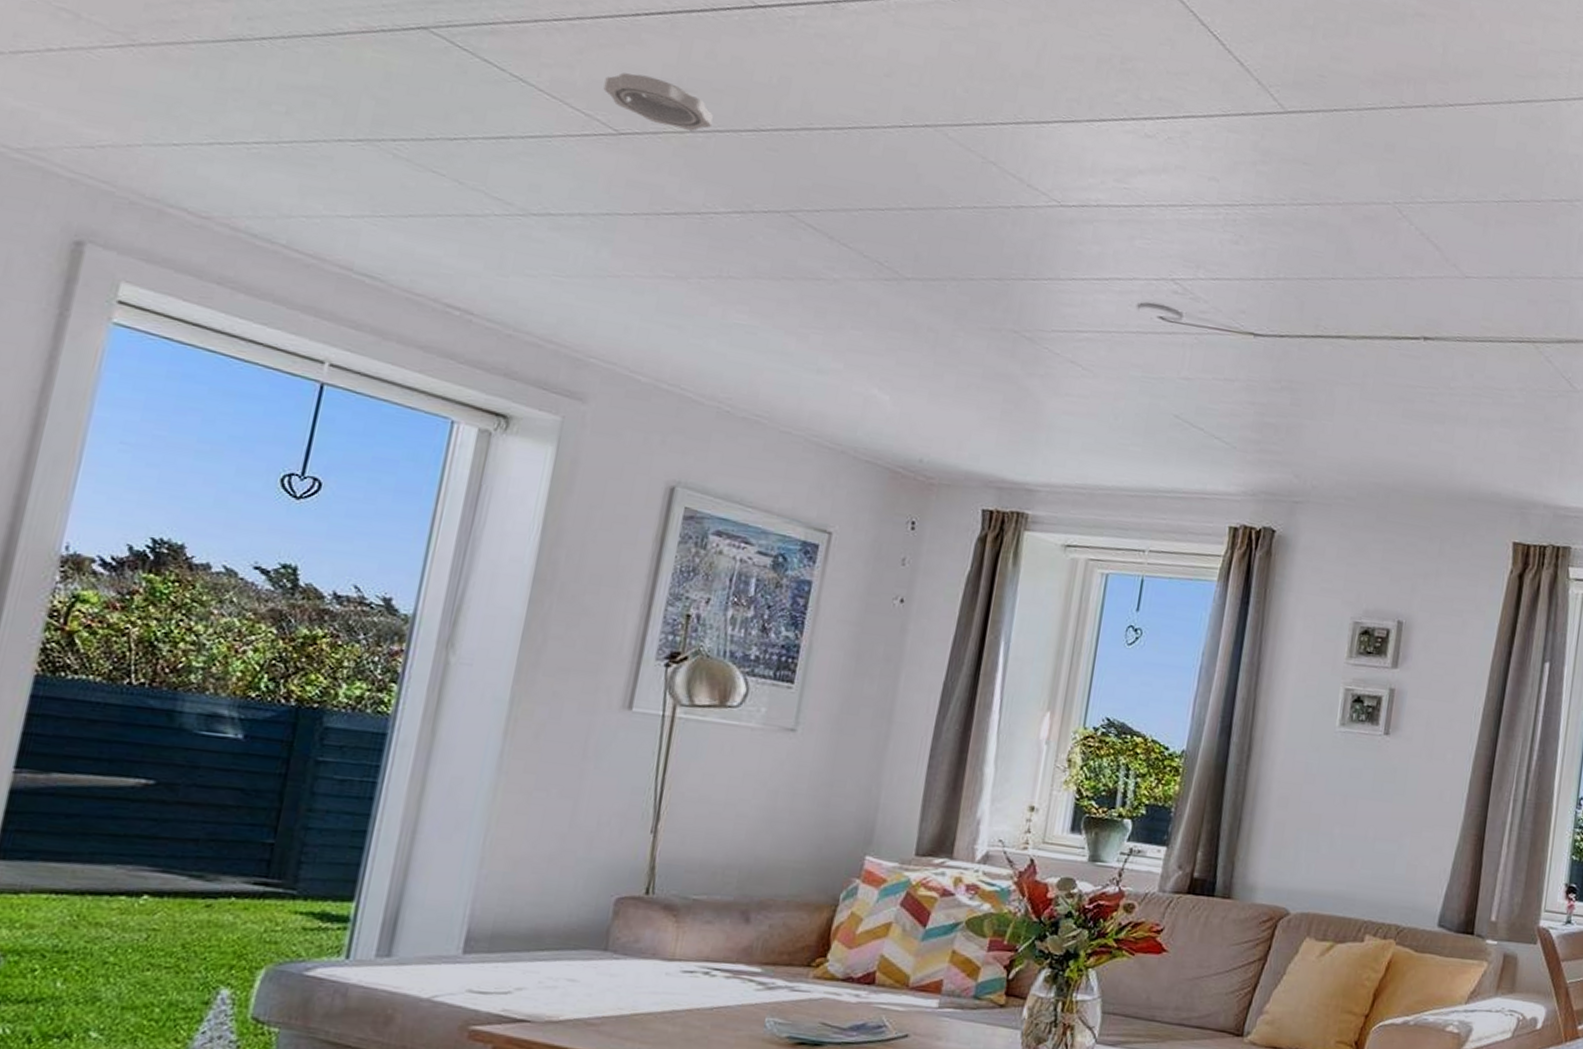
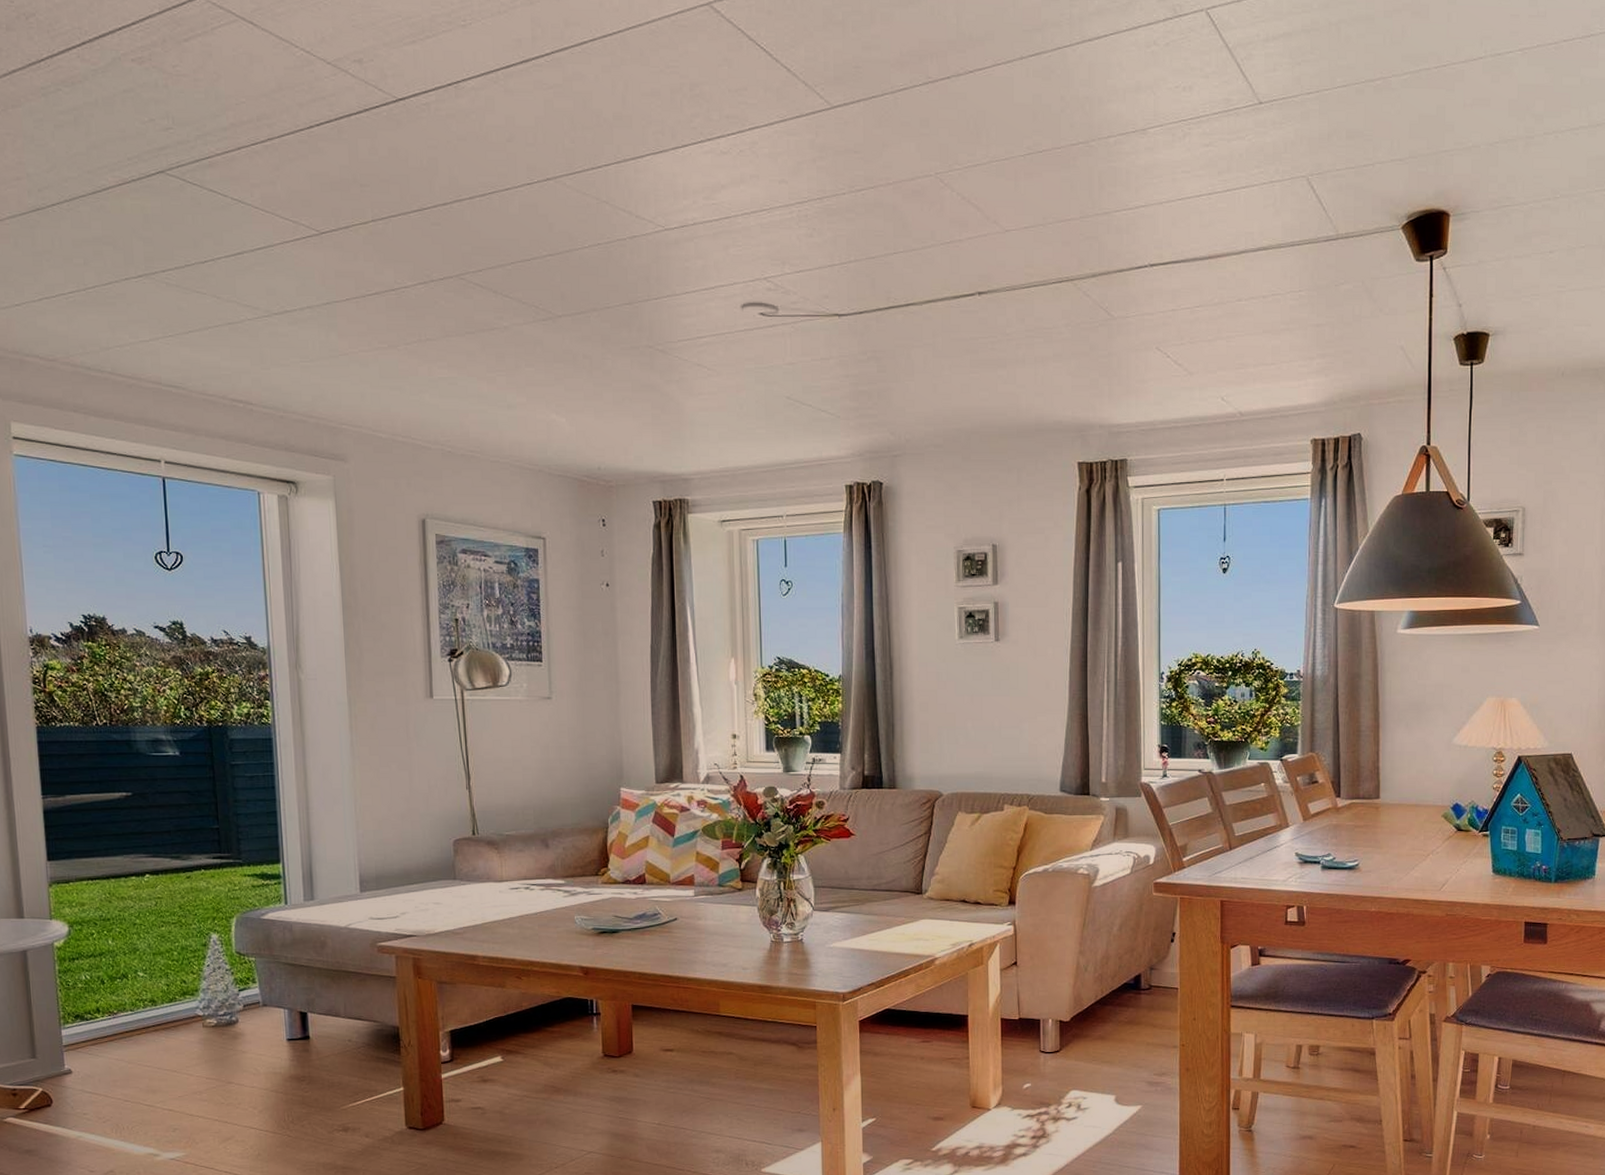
smoke detector: present [603,72,713,131] -> none [300,179,386,220]

